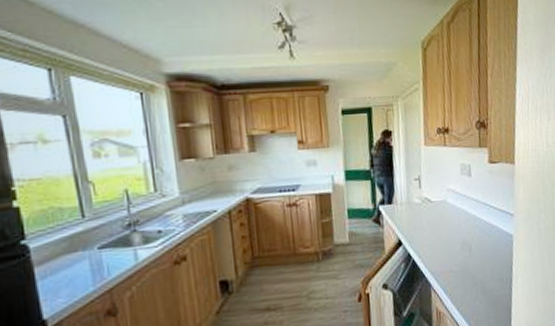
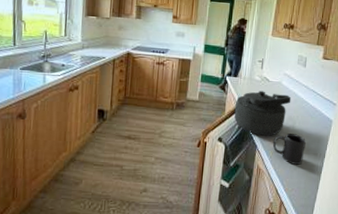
kettle: none [395,214,462,271] -> present [234,90,292,136]
mug: none [449,260,488,298] -> present [272,133,306,165]

